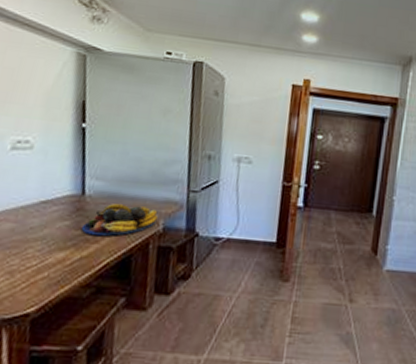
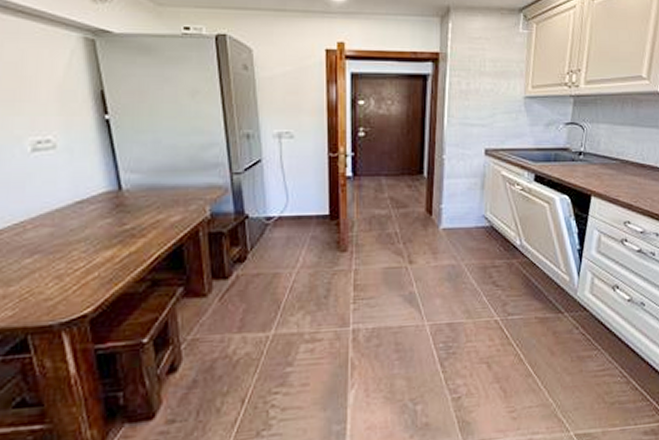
fruit bowl: present [81,203,158,237] -> none [124,194,203,230]

